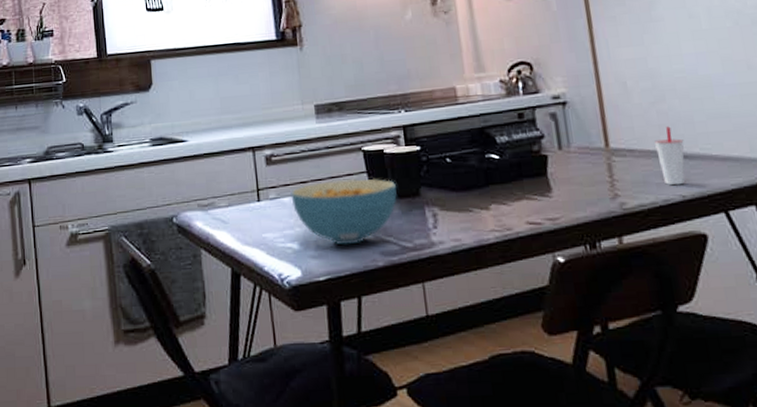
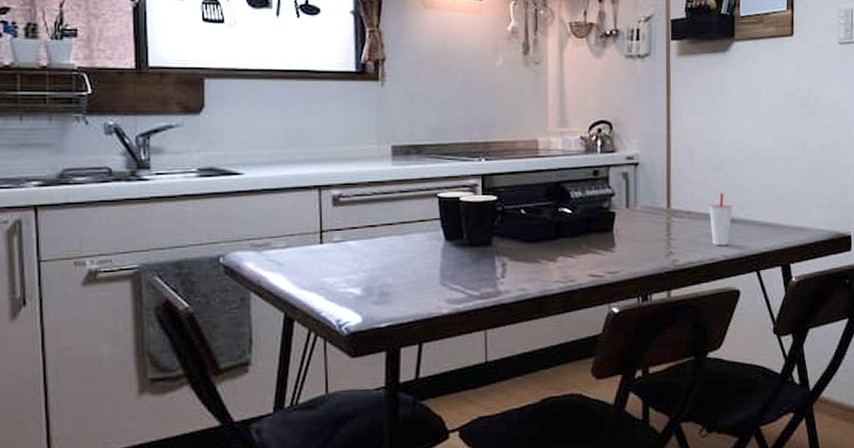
cereal bowl: present [290,178,397,245] -> none [357,224,470,292]

